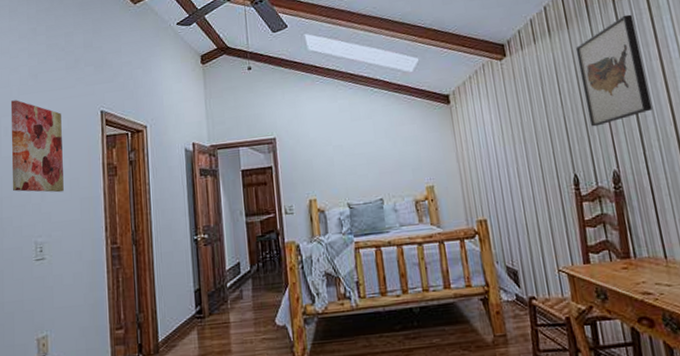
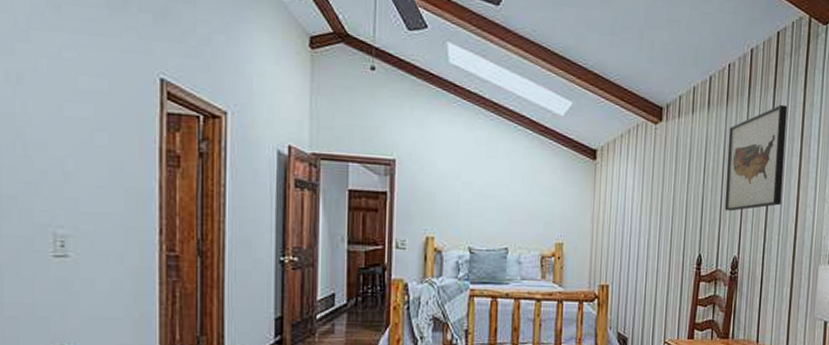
wall art: present [10,100,64,193] -> none [15,34,99,176]

